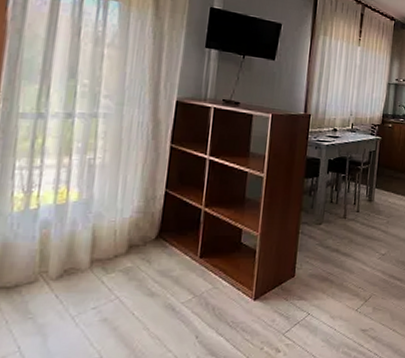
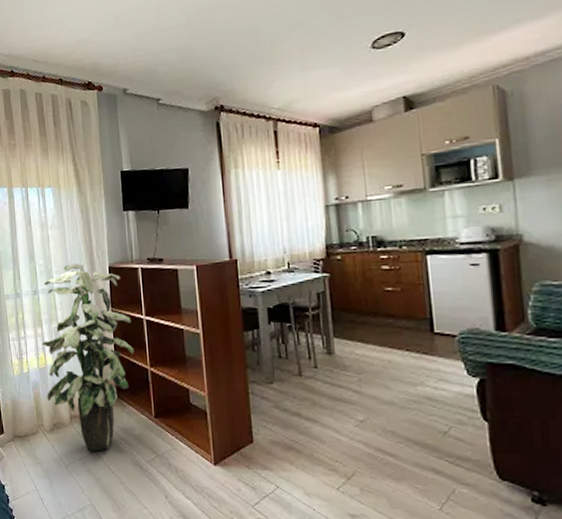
indoor plant: none [60,90,192,299] -> present [41,263,135,452]

